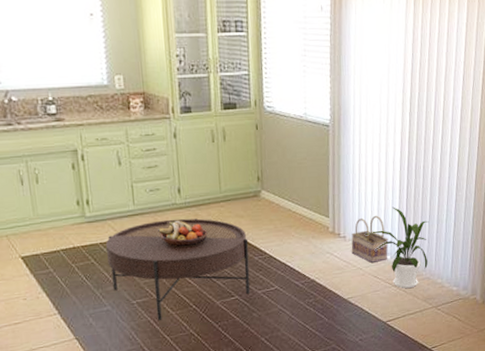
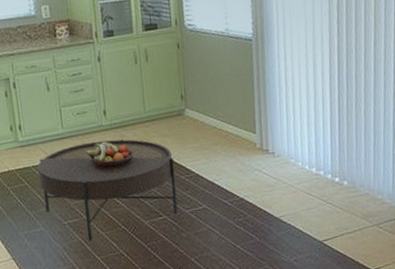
basket: present [351,215,388,263] -> none [280,129,321,179]
house plant: present [364,207,429,288] -> none [294,119,365,206]

